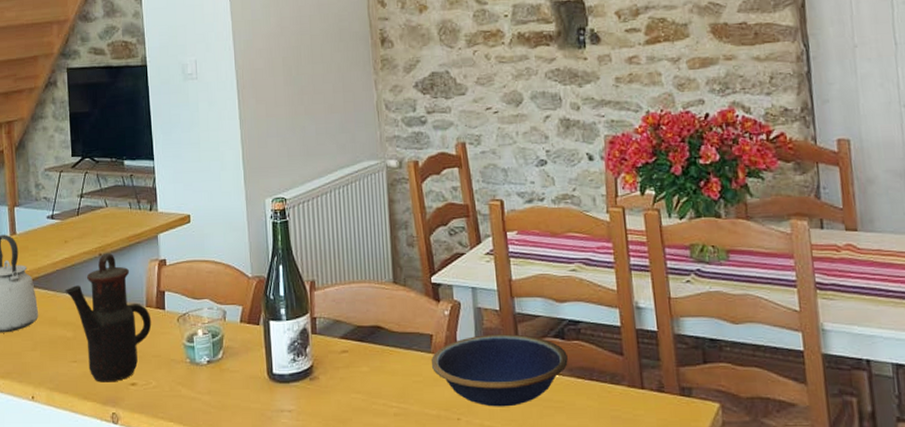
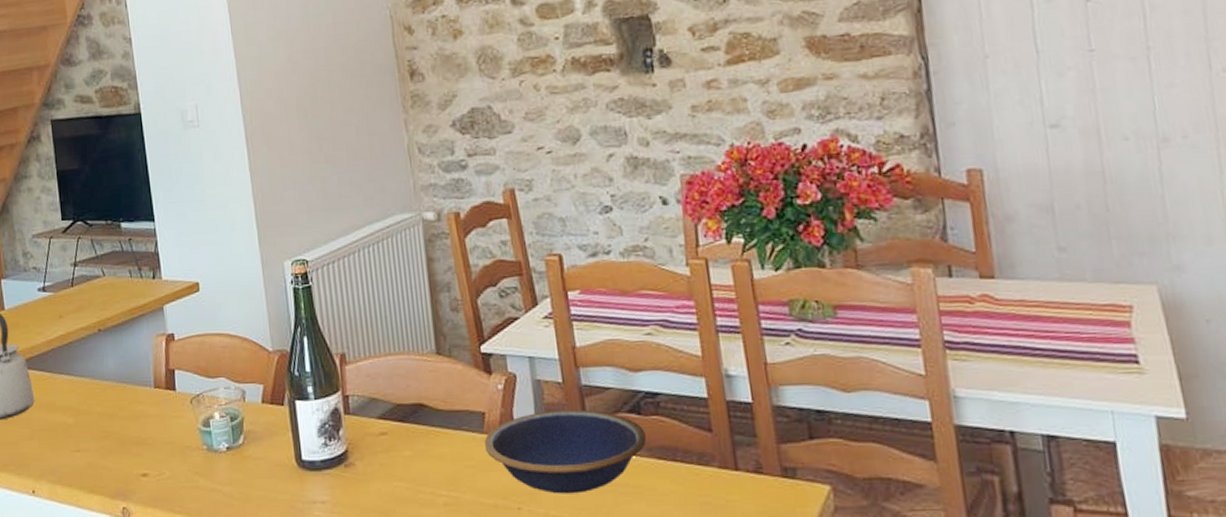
teapot: present [65,252,152,382] -> none [62,328,162,474]

